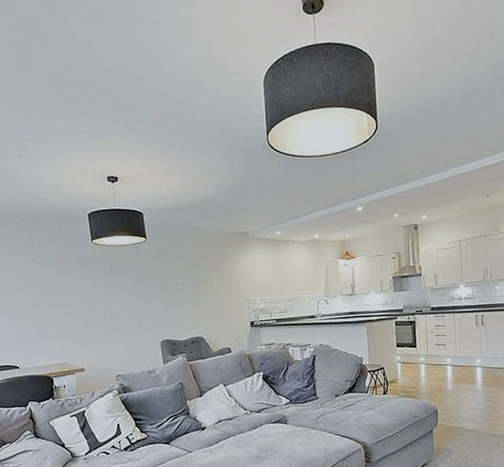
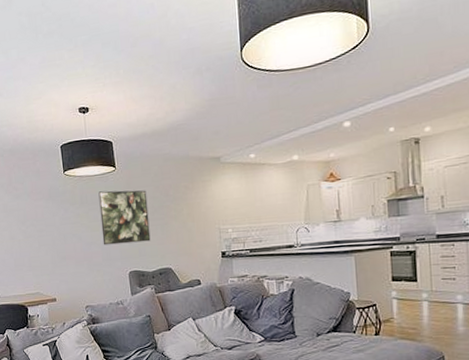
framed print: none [128,261,183,315] -> present [98,190,151,245]

